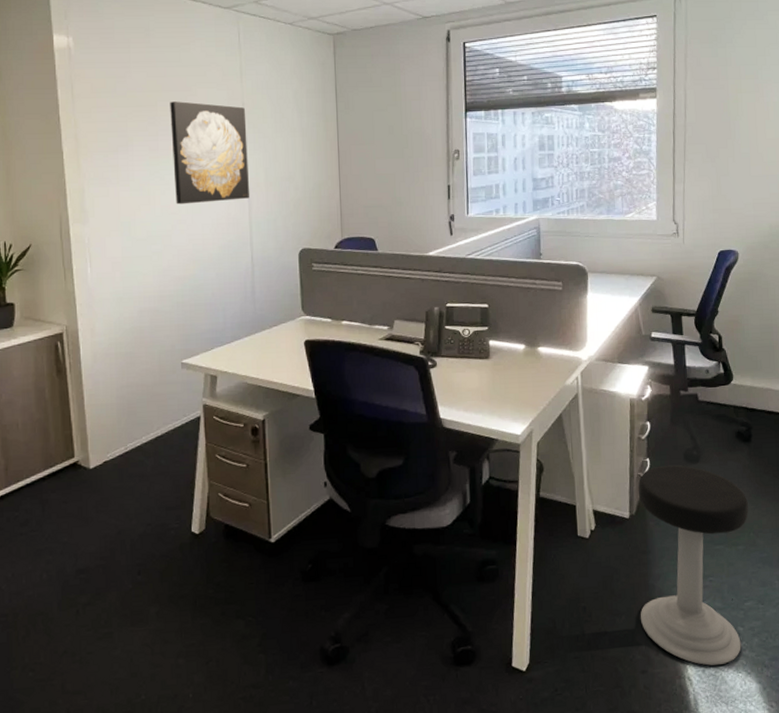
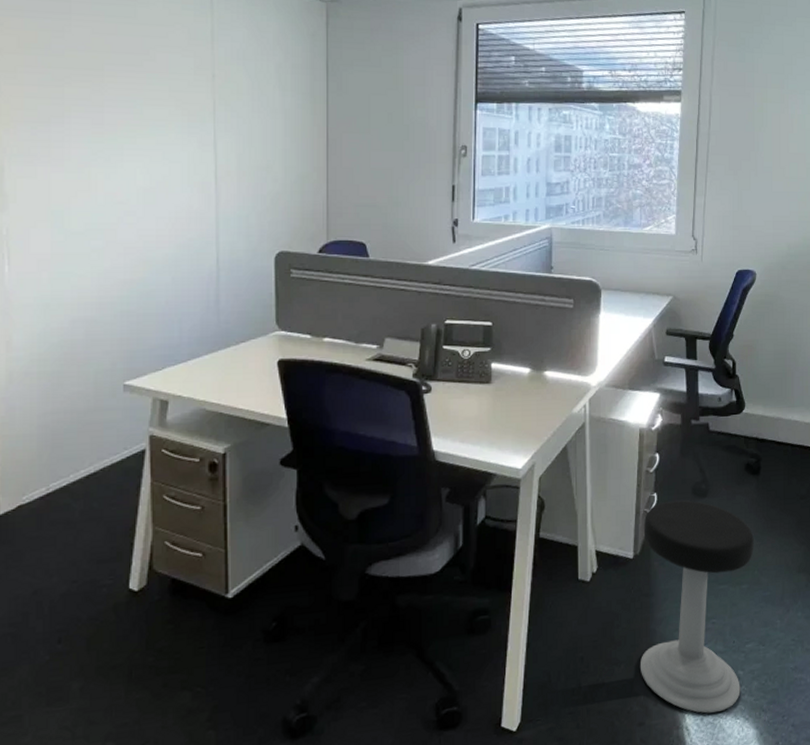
wall art: present [170,101,249,205] -> none [121,66,217,193]

